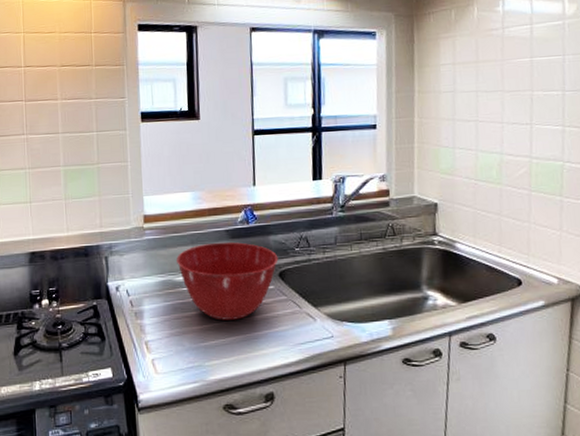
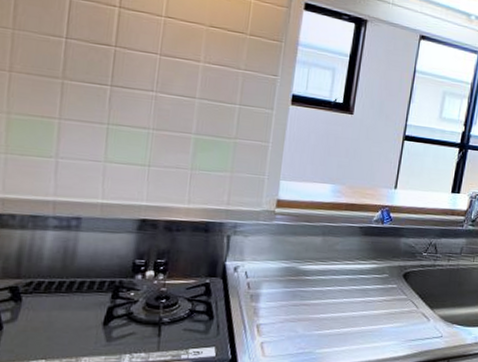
mixing bowl: present [176,242,279,320] -> none [304,237,406,313]

